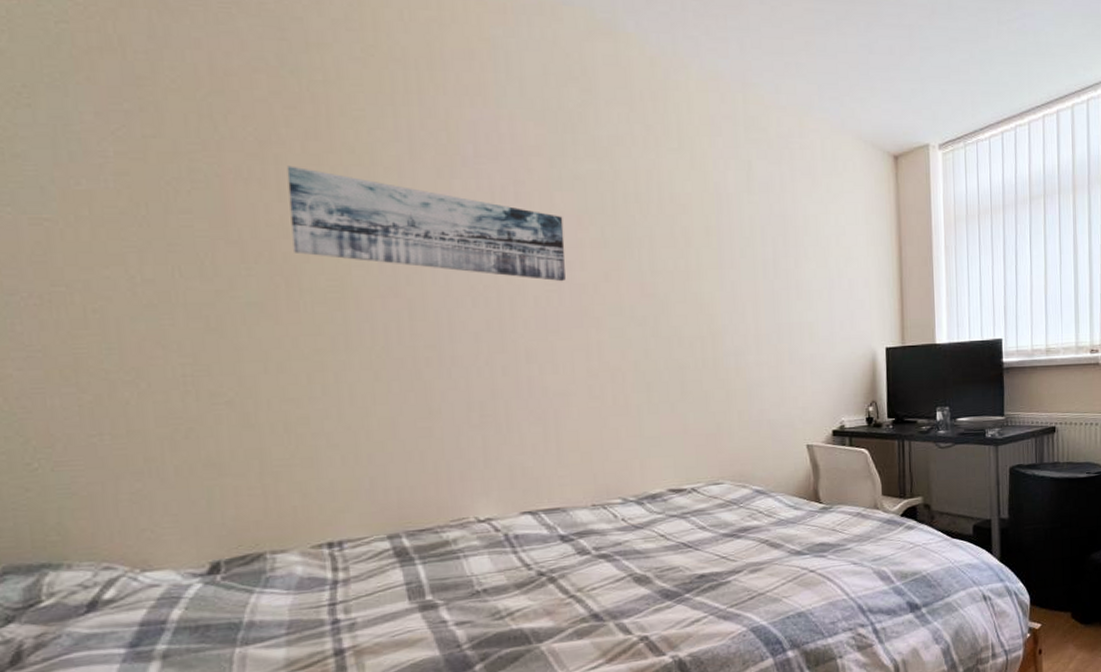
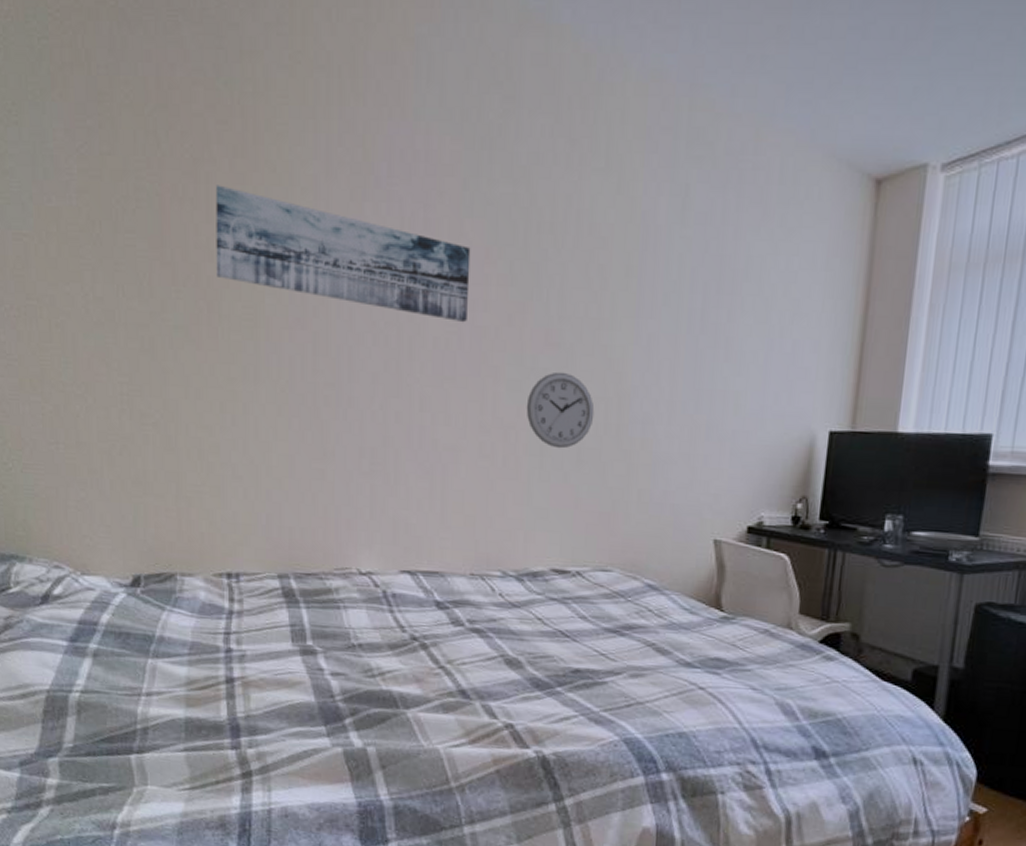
wall clock: none [629,318,693,384] -> present [526,371,595,449]

